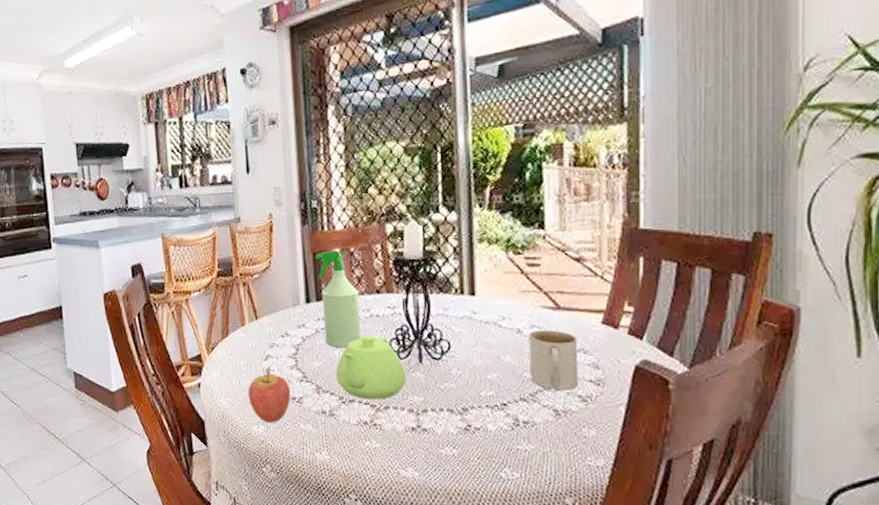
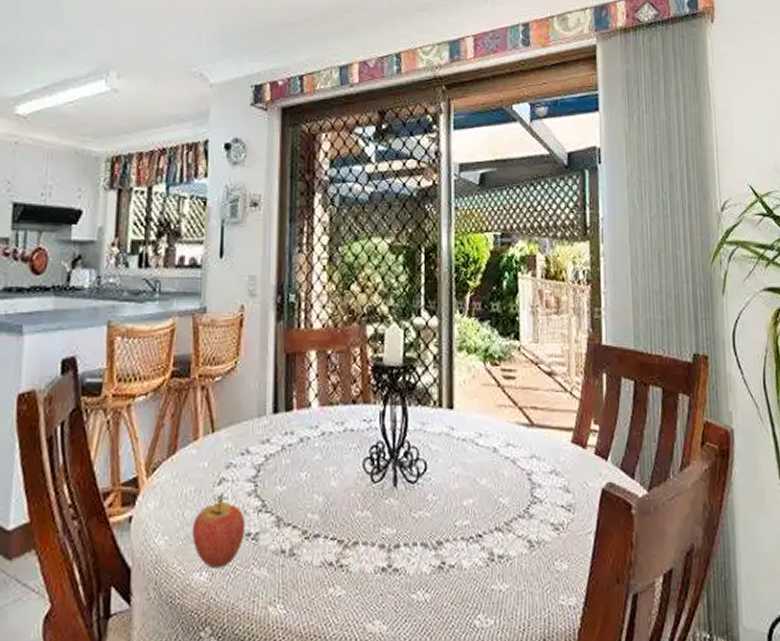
spray bottle: present [315,250,362,348] -> none [288,352,334,469]
teapot: present [336,334,406,399] -> none [300,452,379,533]
mug: present [529,330,579,390] -> none [504,449,552,518]

